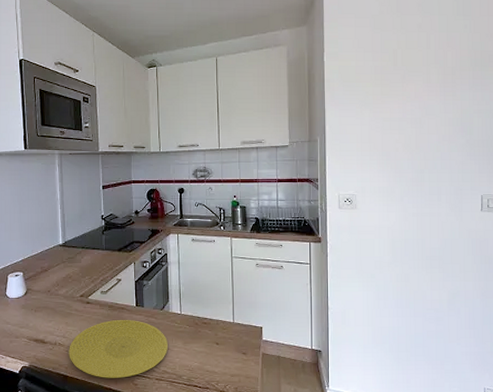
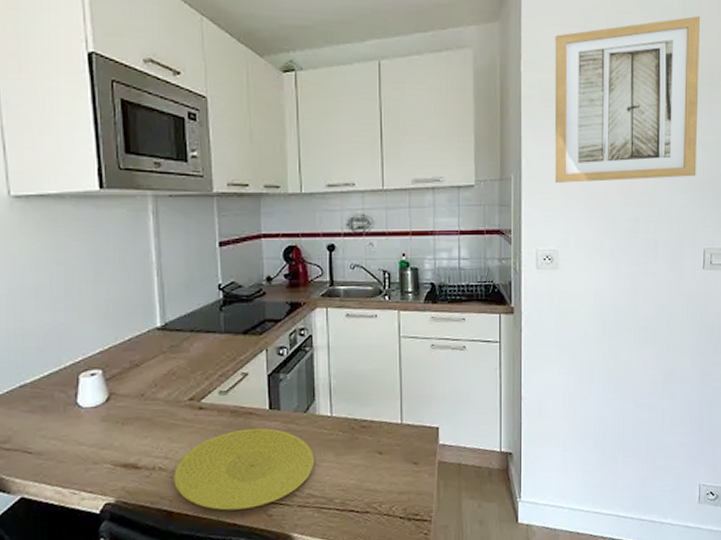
wall art: none [351,13,473,143] -> present [554,15,701,183]

